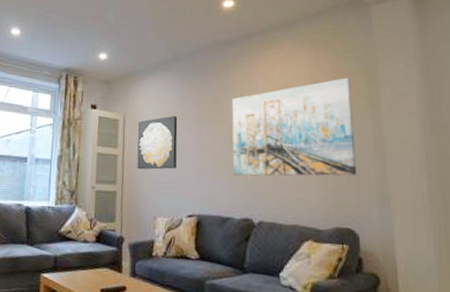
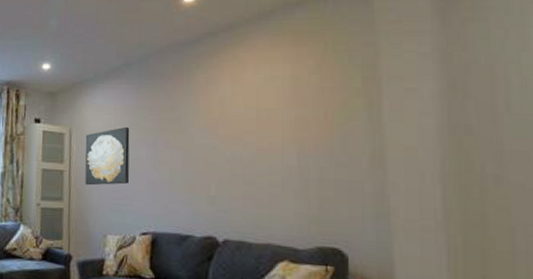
wall art: present [232,77,356,176] -> none [193,74,347,191]

